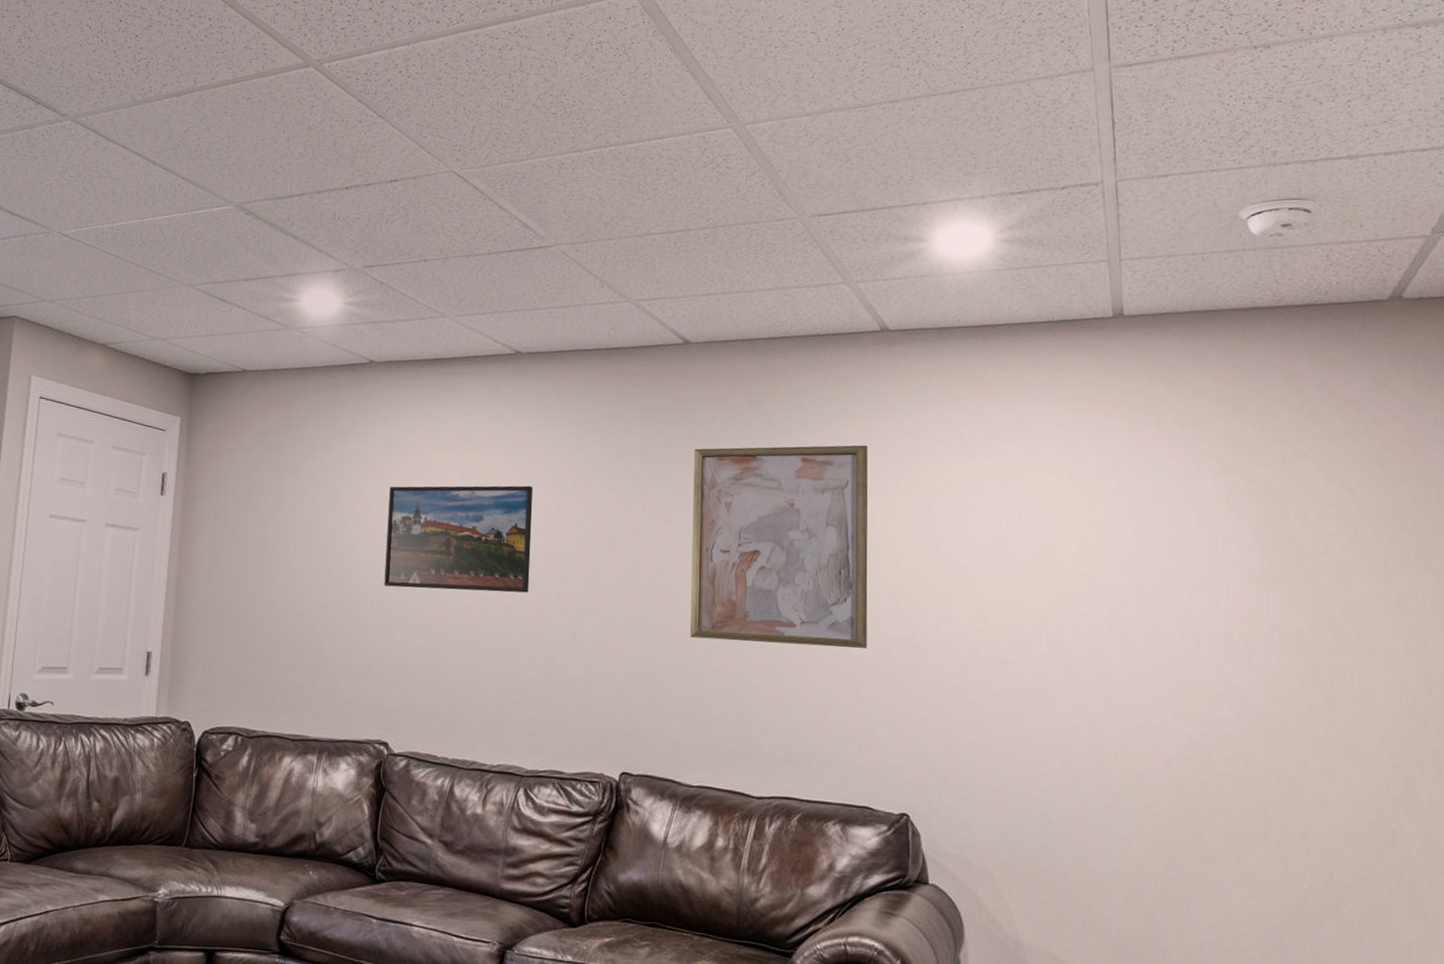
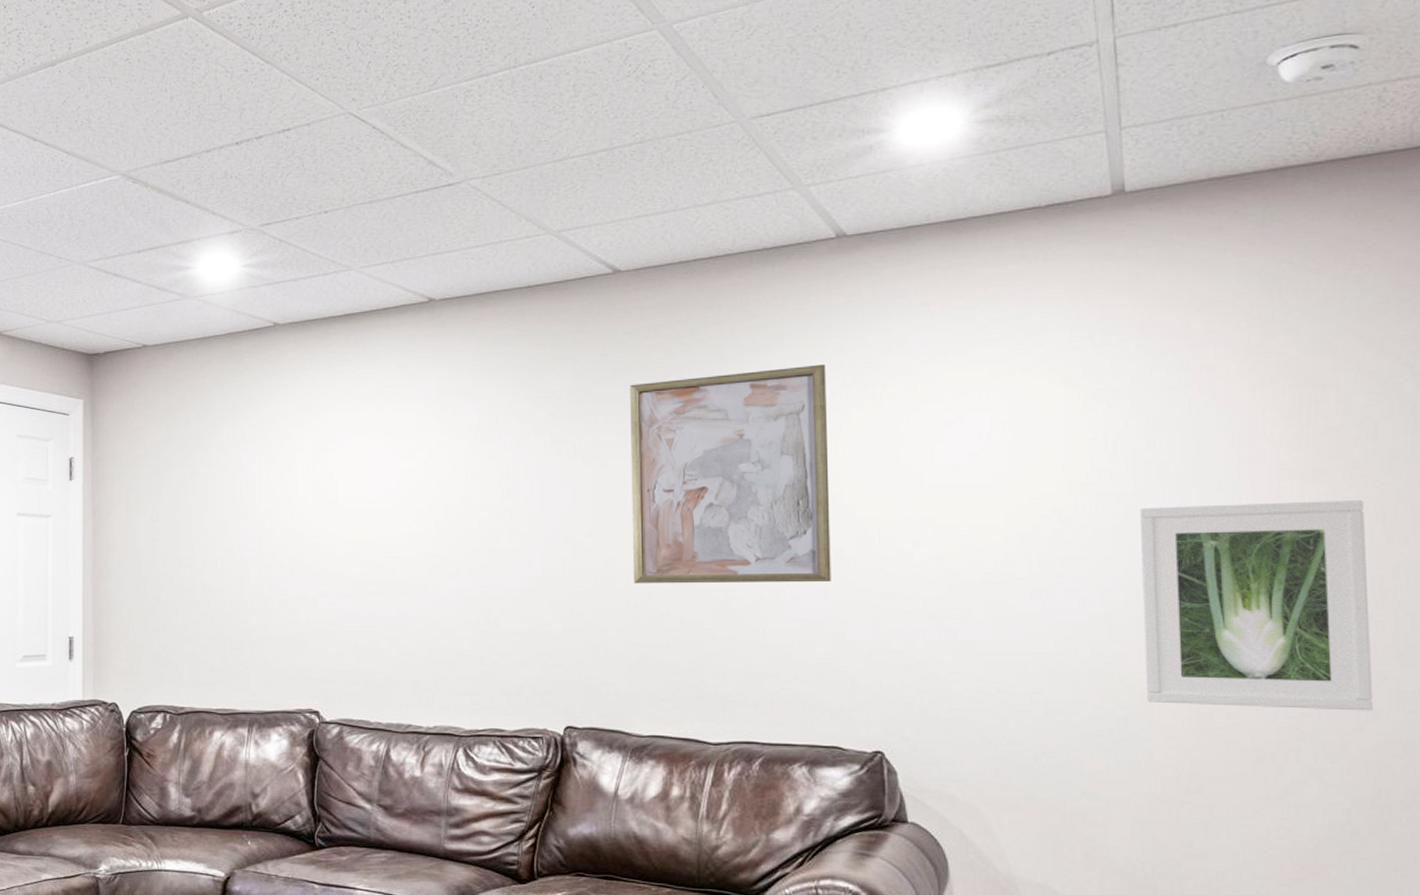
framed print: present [384,485,534,593] -> none [304,439,457,554]
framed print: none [1134,600,1326,801] -> present [1140,500,1373,711]

